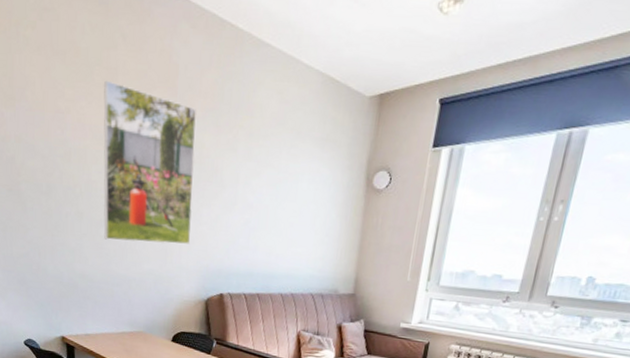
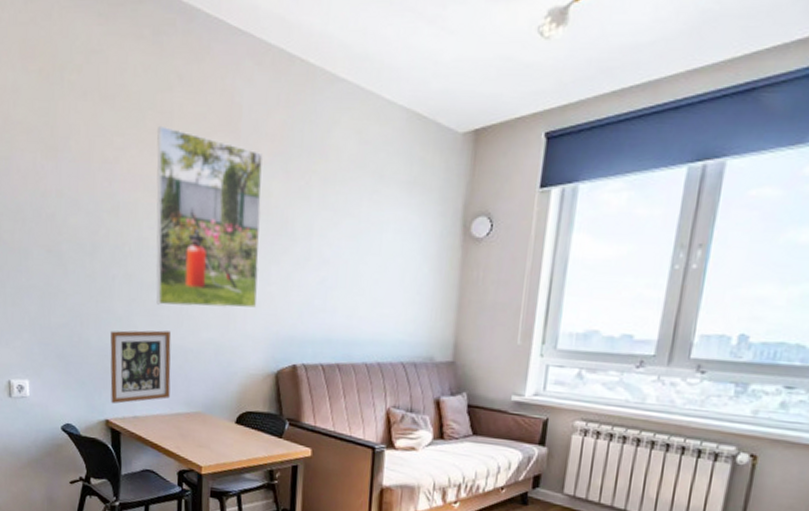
picture frame: none [65,261,117,324] -> present [110,330,172,404]

